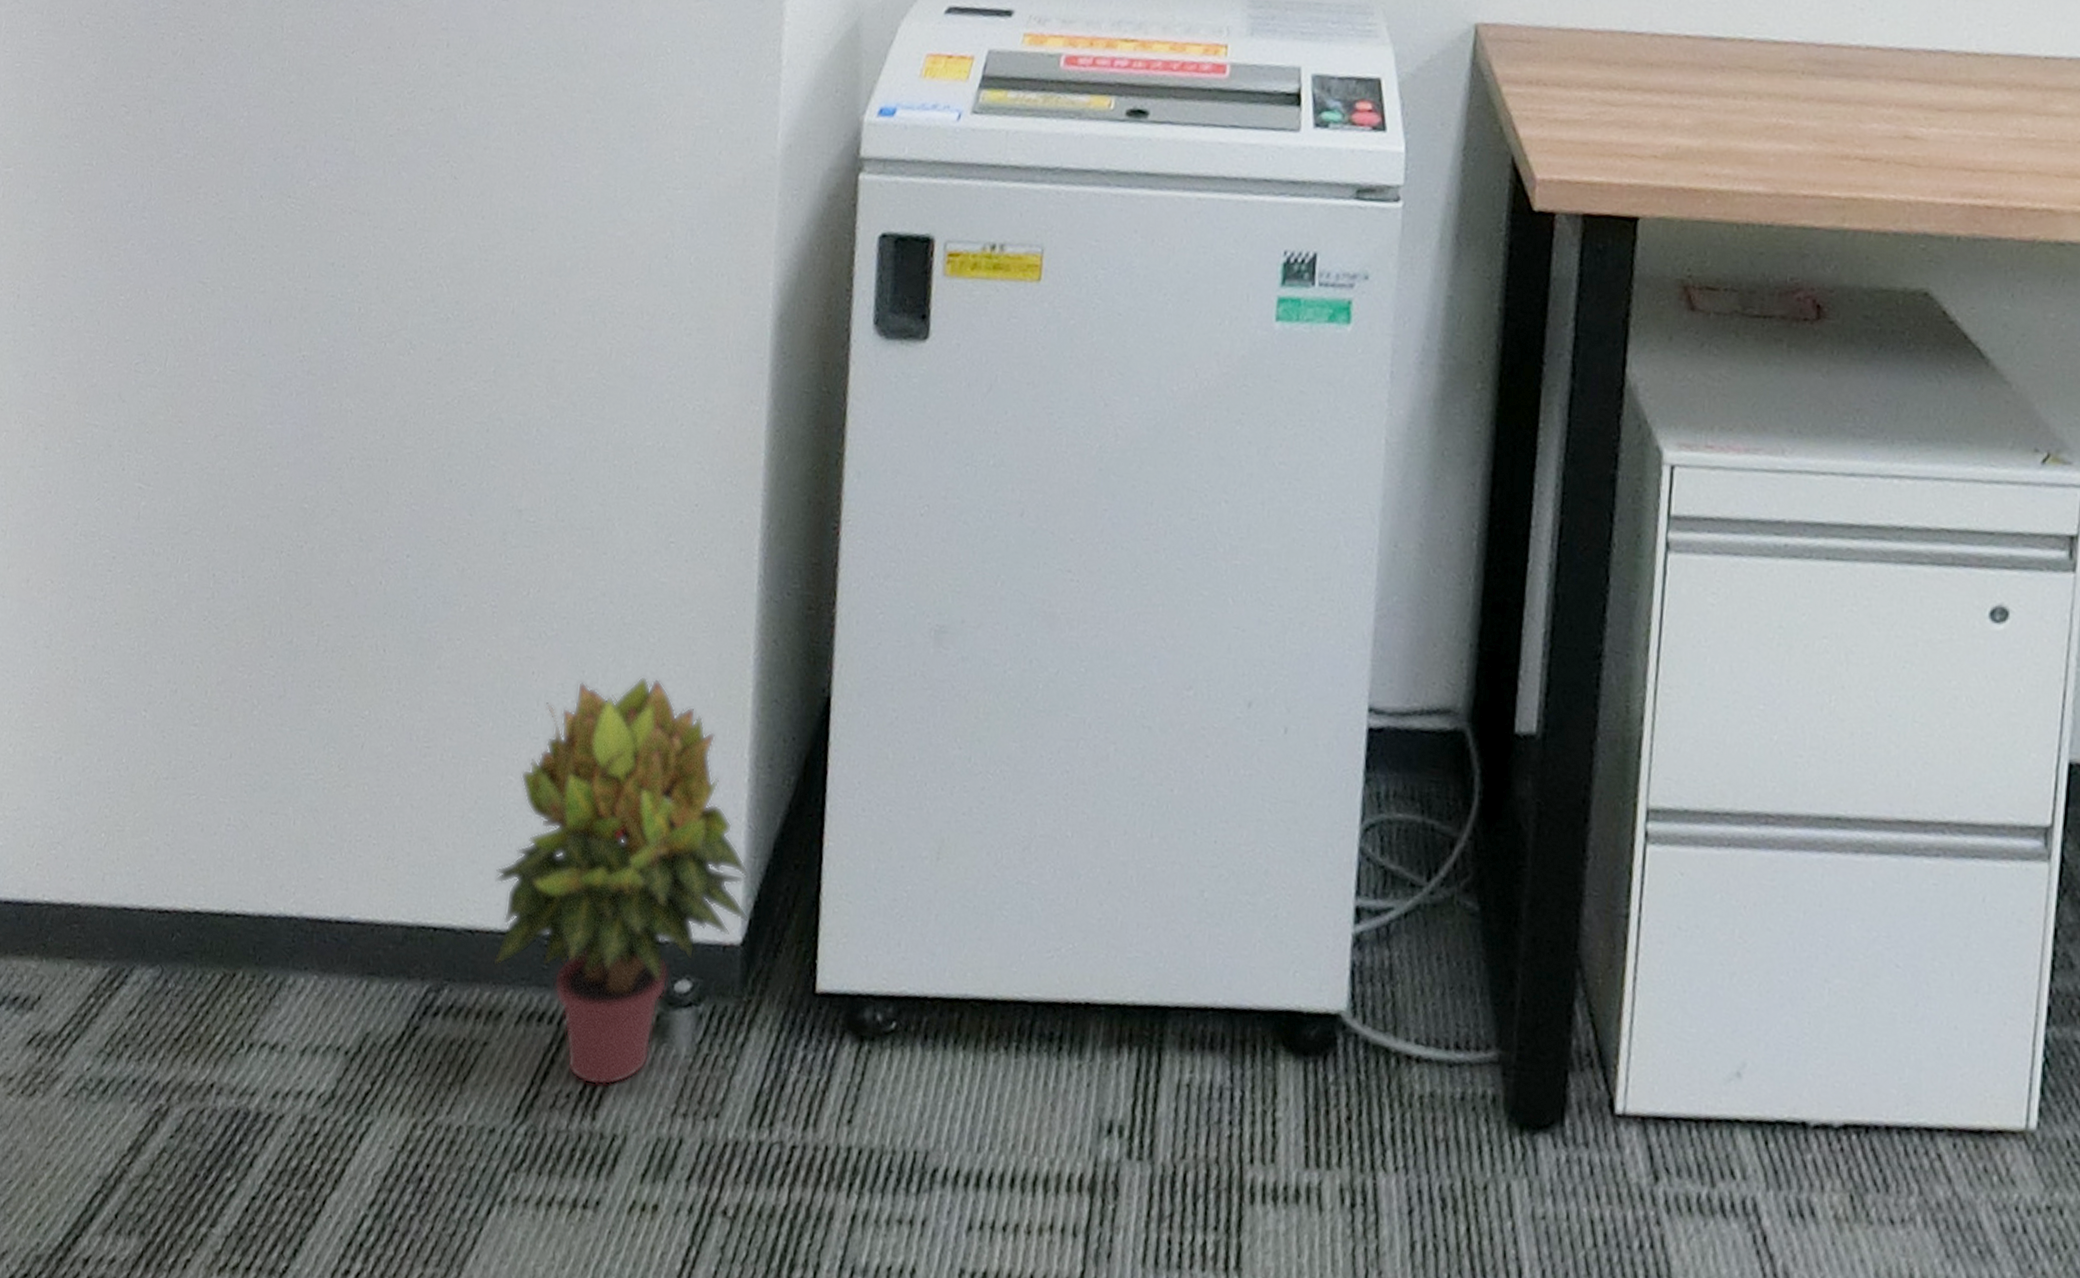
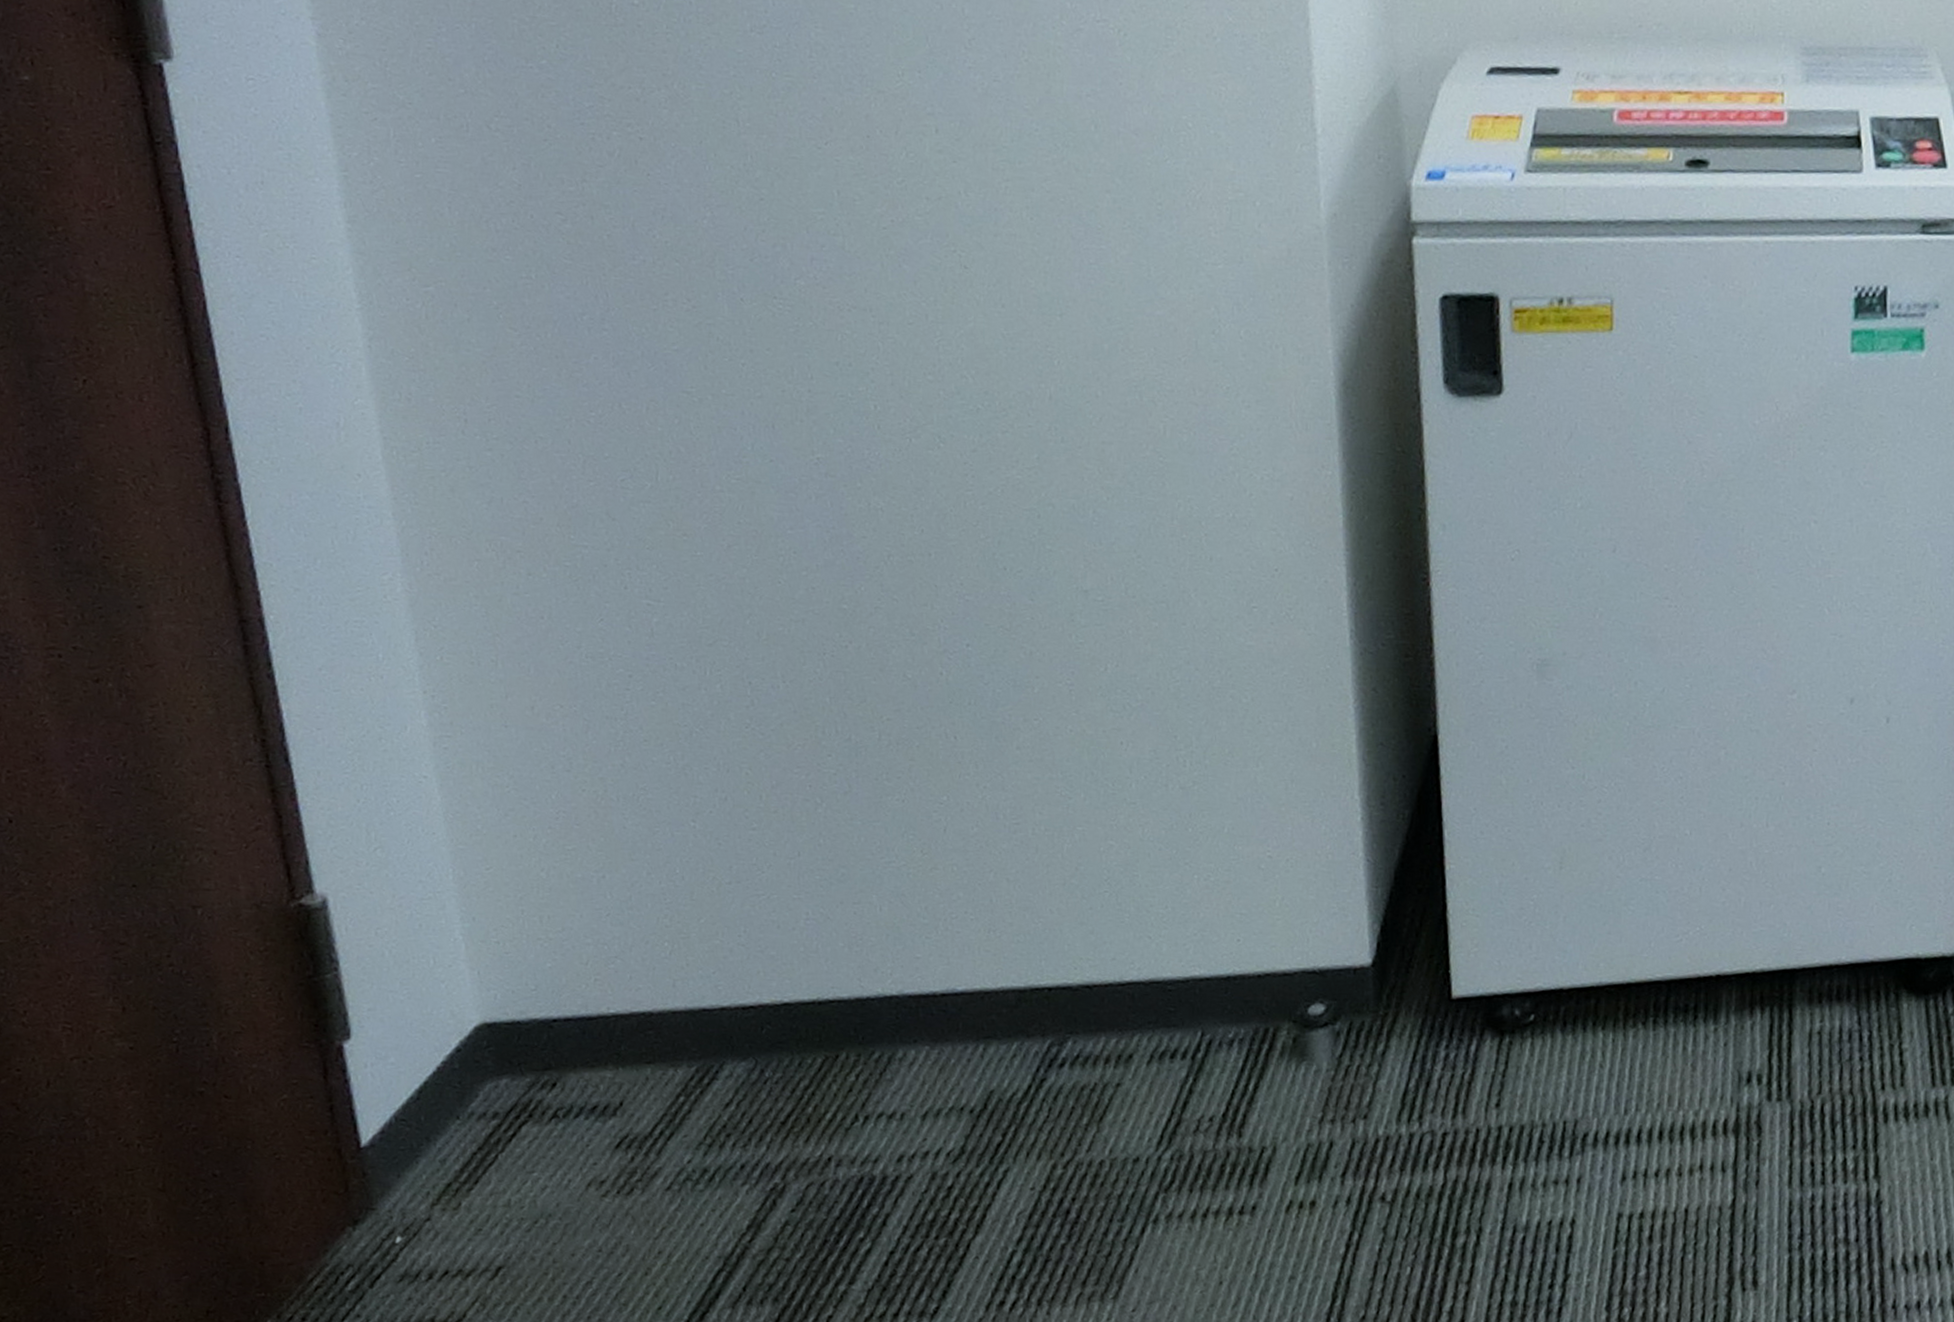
potted plant: present [492,676,749,1086] -> none [1108,735,1376,1107]

